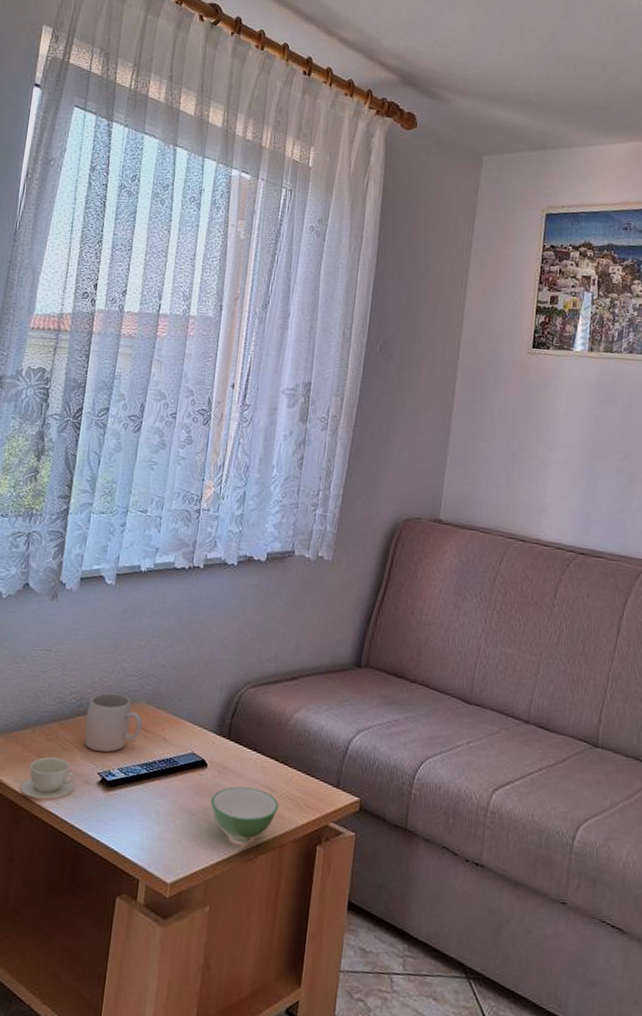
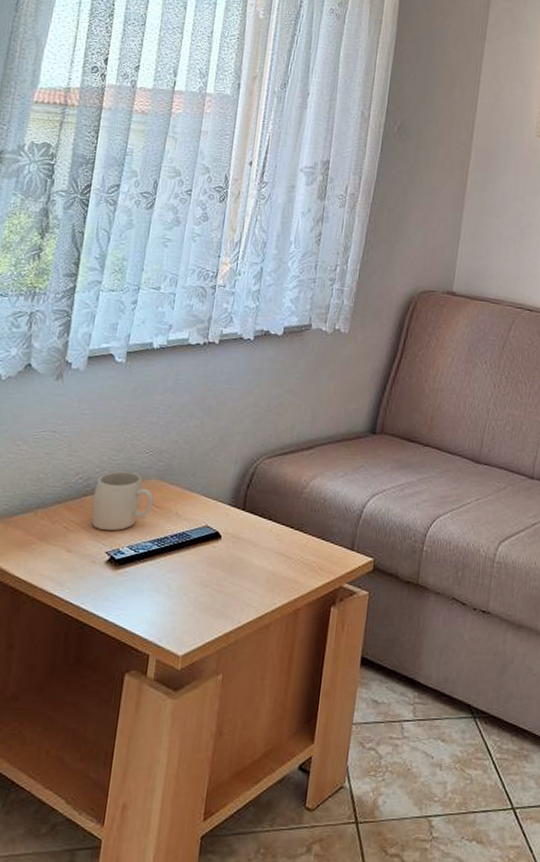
teacup: present [20,757,75,800] -> none [20,539,81,583]
bowl: present [210,786,279,846] -> none [224,555,294,613]

